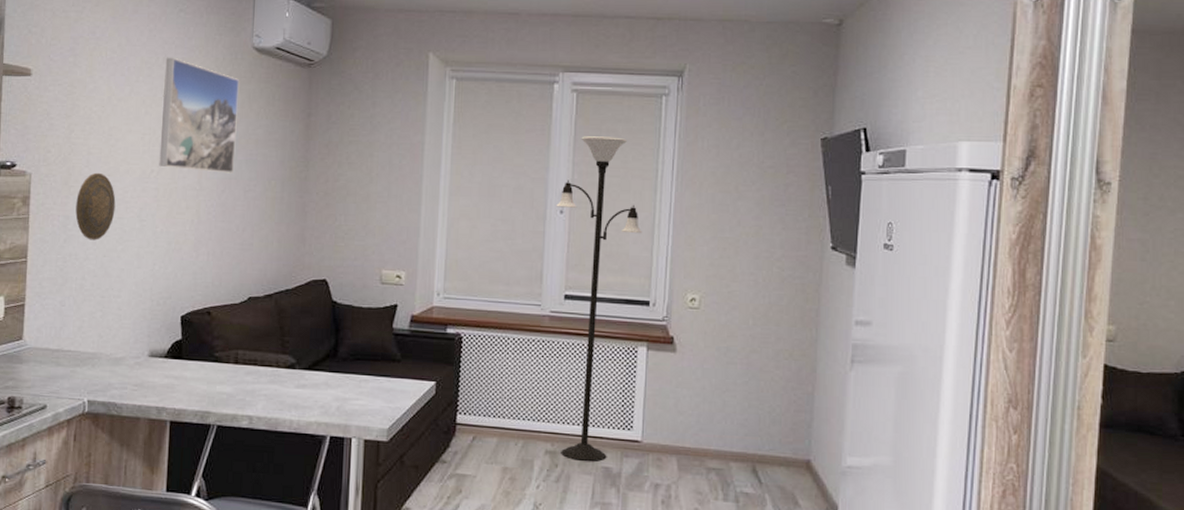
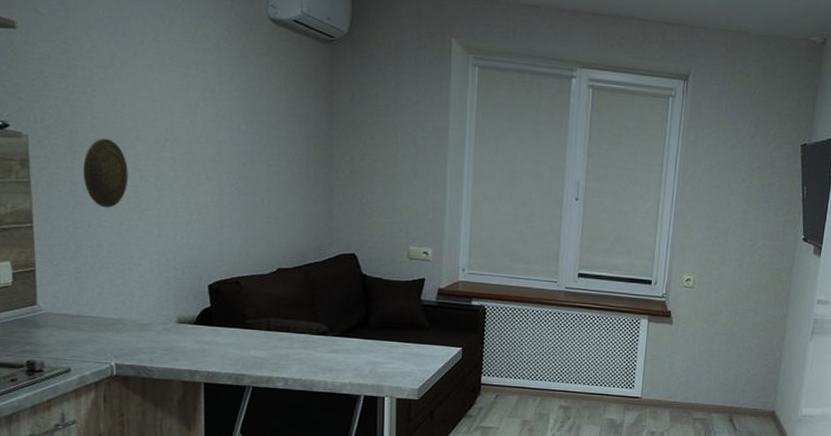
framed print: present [159,57,239,173] -> none [172,20,256,147]
floor lamp: present [556,136,642,461] -> none [572,130,647,414]

